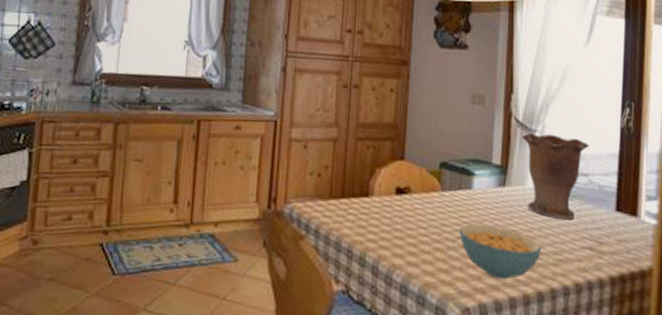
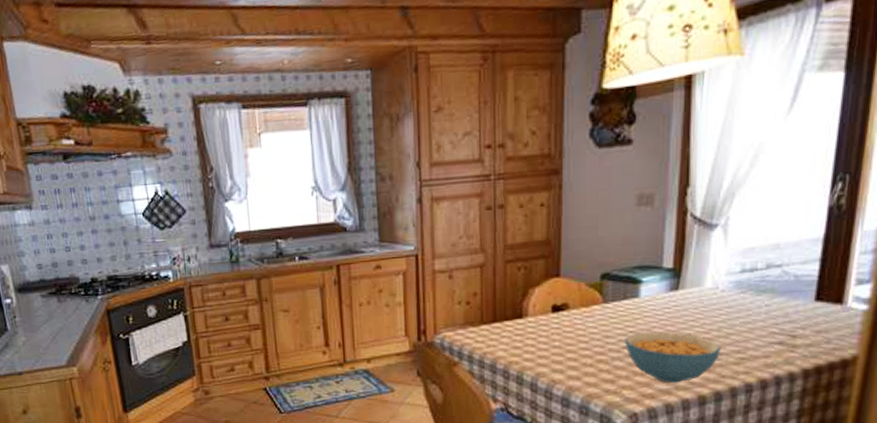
vase: present [521,132,589,220] -> none [699,226,786,317]

